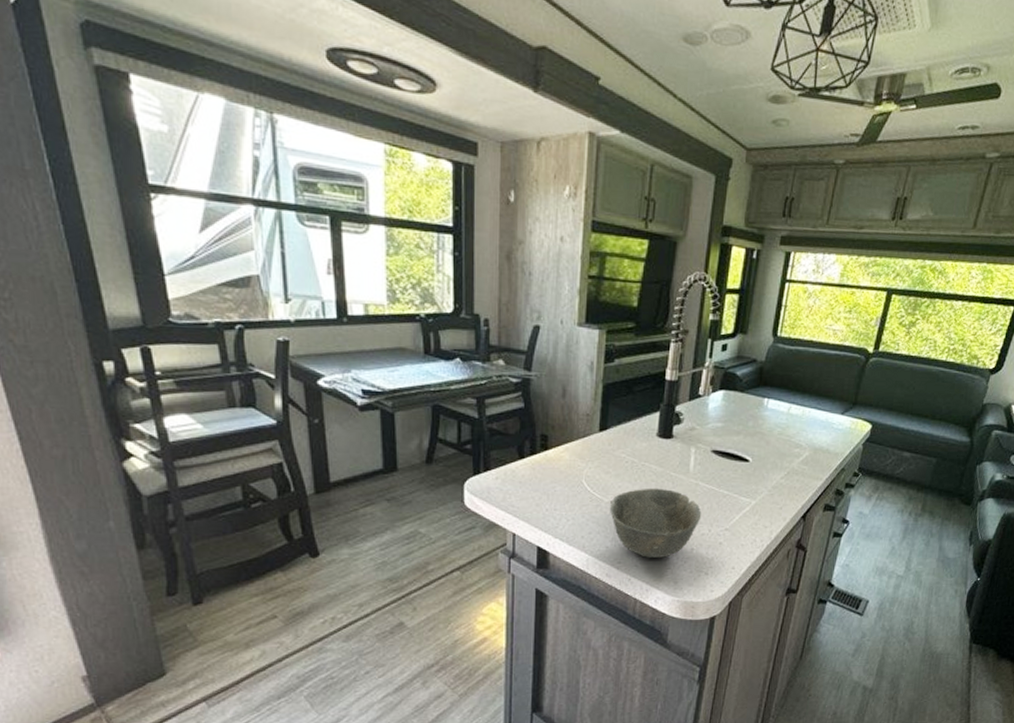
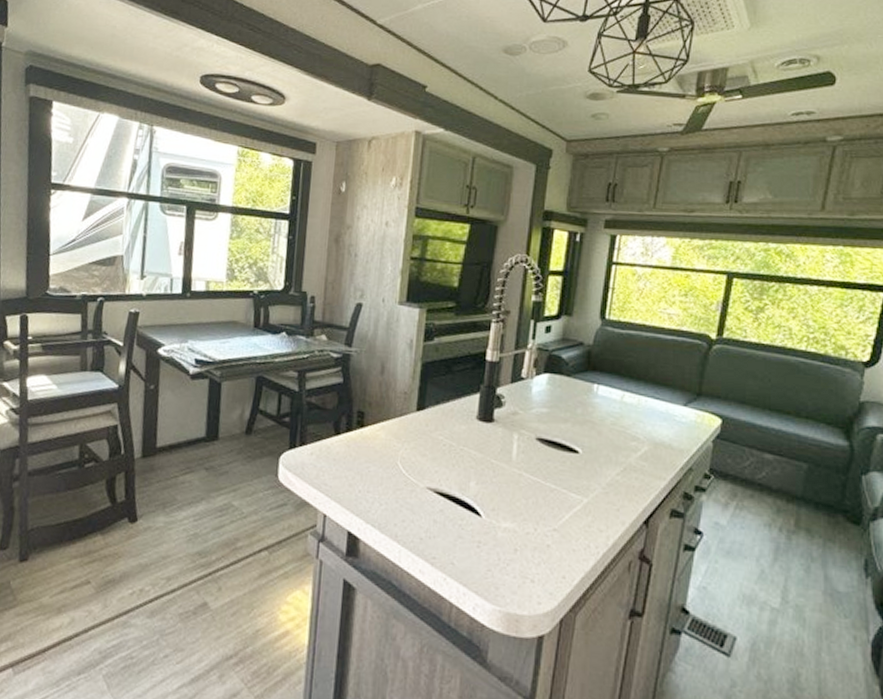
bowl: present [609,488,702,558] -> none [424,475,526,557]

